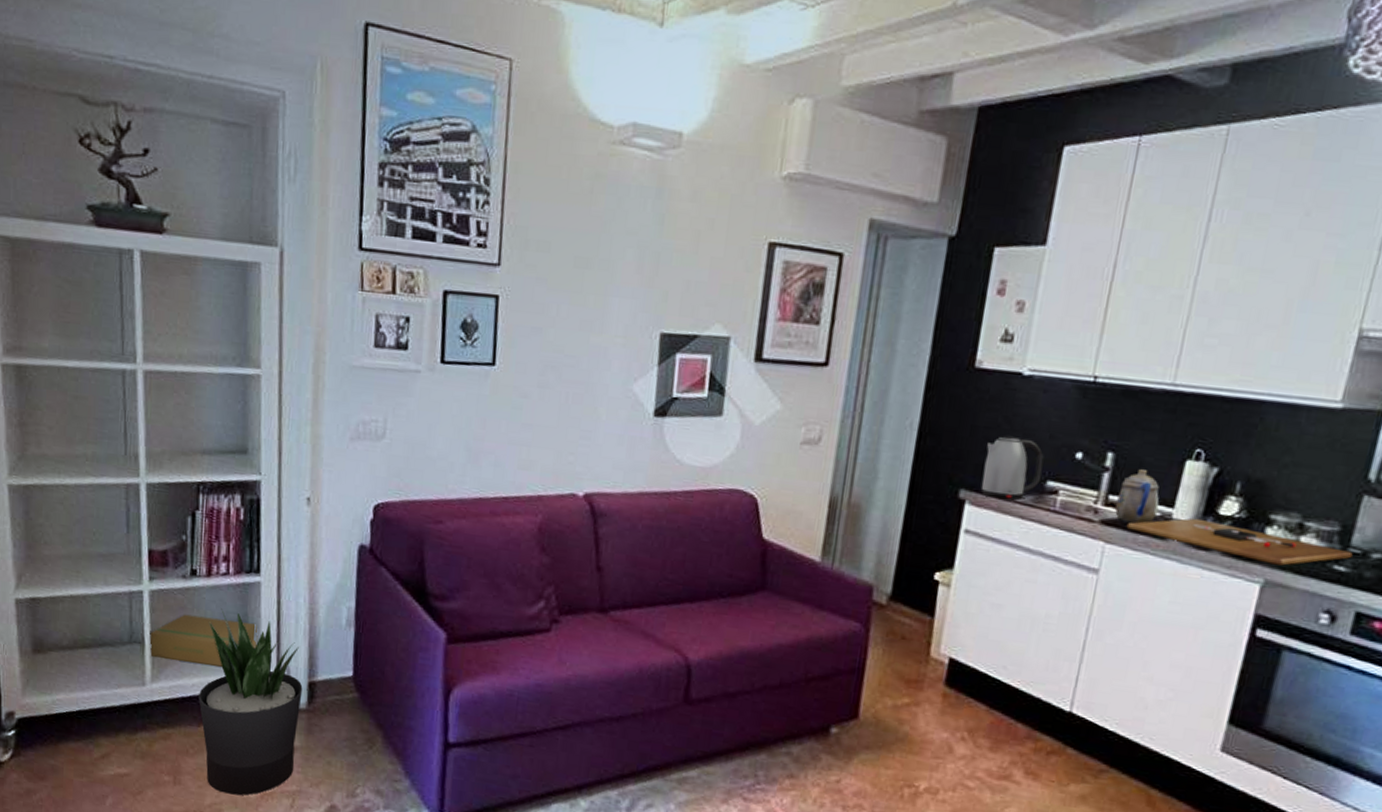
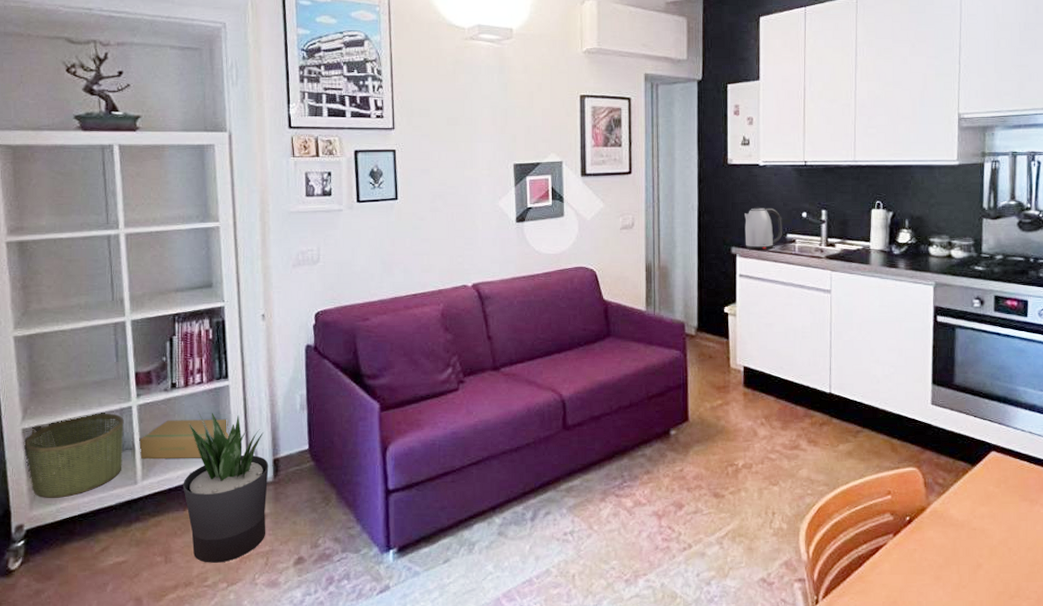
basket: none [17,593,133,688] -> present [24,414,124,498]
teapot: present [1115,468,1160,524] -> none [834,218,861,256]
cutting board: present [1126,518,1353,567] -> none [843,247,985,272]

